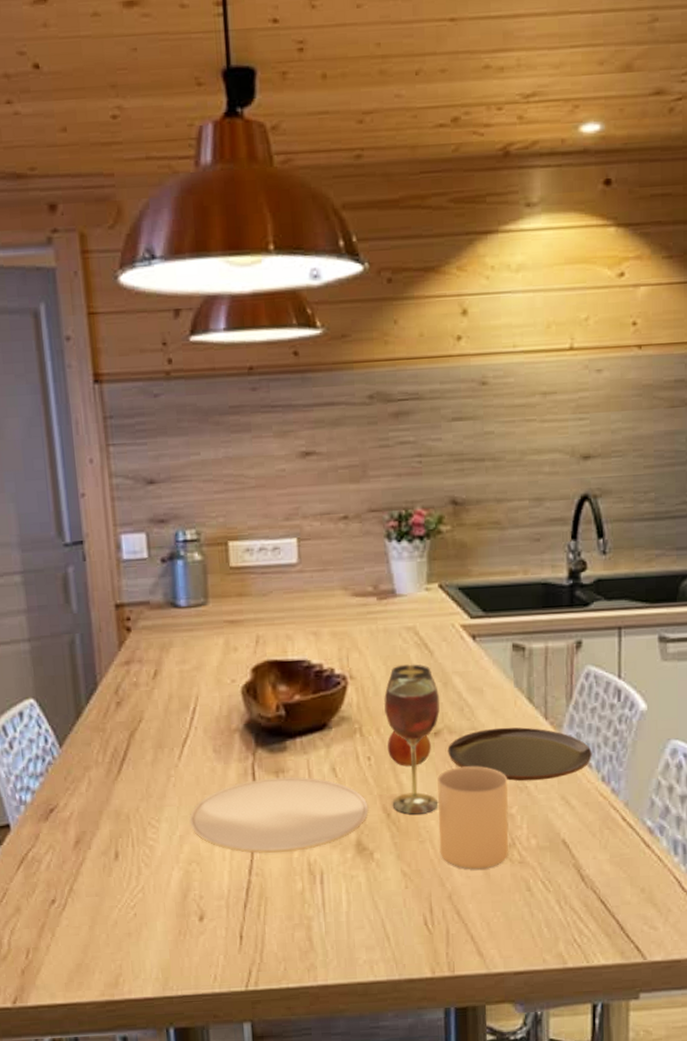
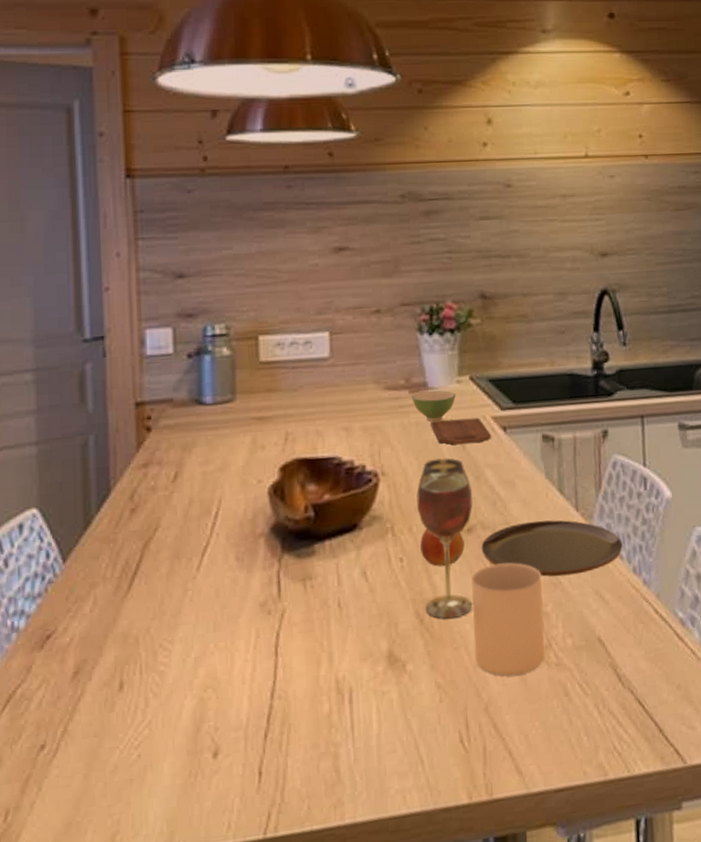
plate: present [189,776,369,853] -> none [206,583,401,673]
bowl: none [379,598,424,628] -> present [411,390,456,422]
cutting board: none [398,625,460,652] -> present [431,417,491,445]

